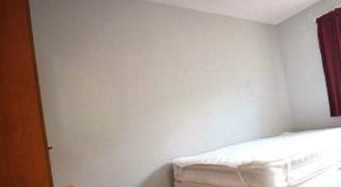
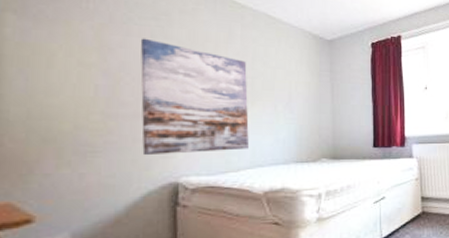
wall art: none [132,54,221,144] -> present [140,38,249,156]

